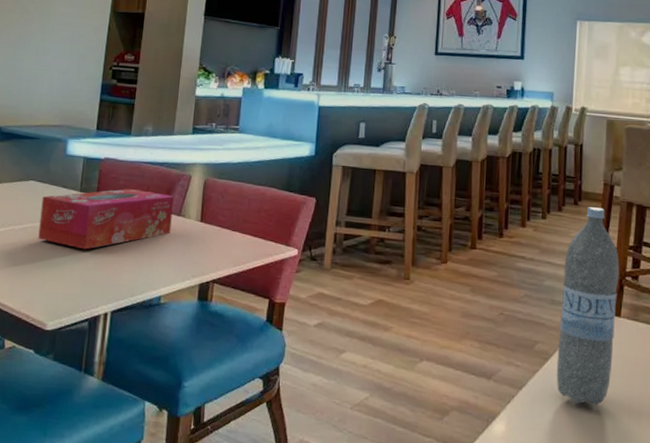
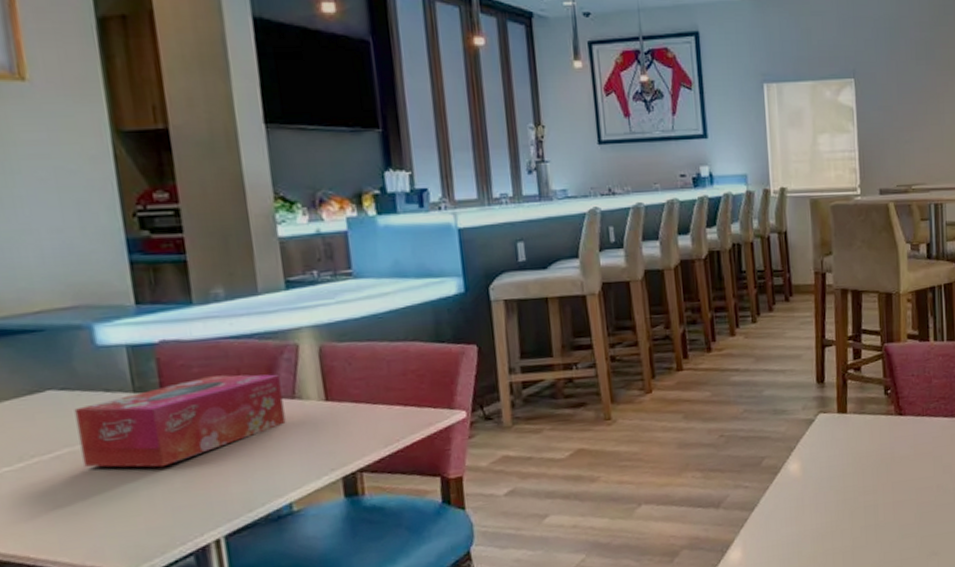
water bottle: present [556,207,620,406] -> none [782,300,844,511]

